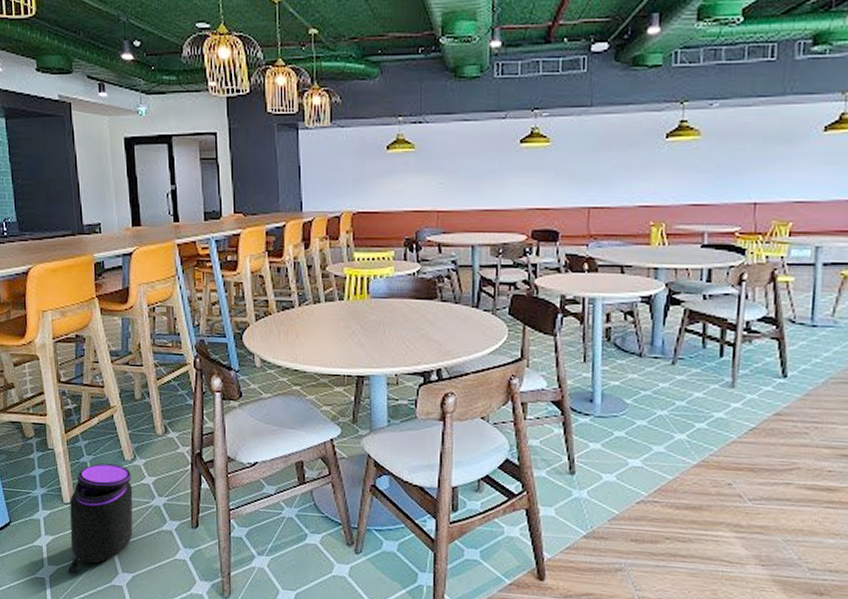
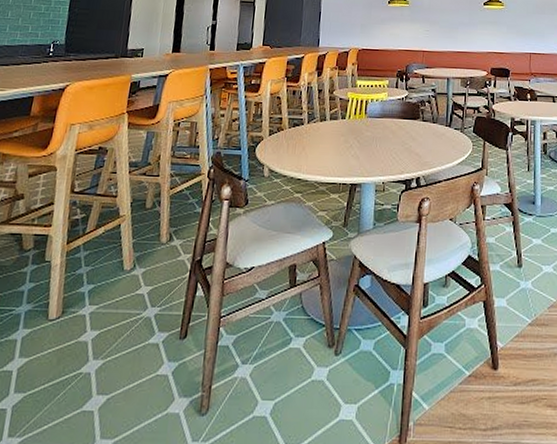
trash can: present [68,463,133,575] -> none [35,274,127,403]

